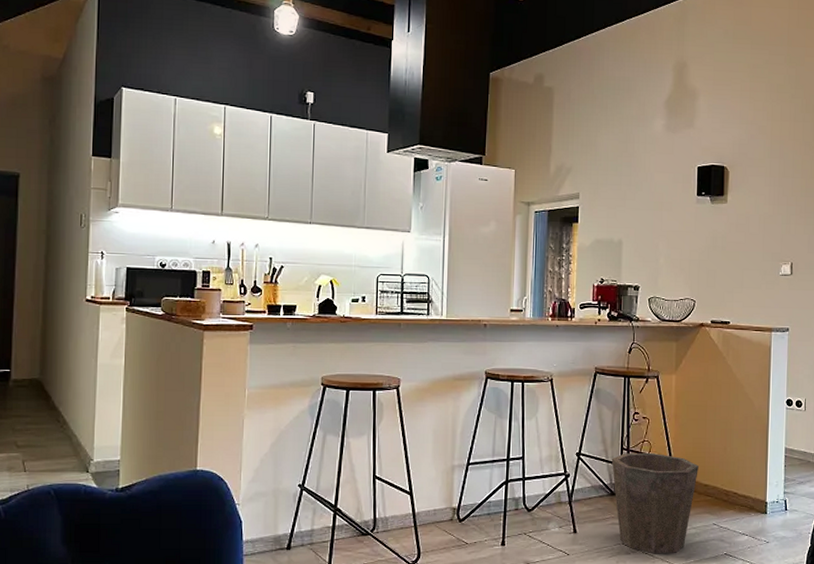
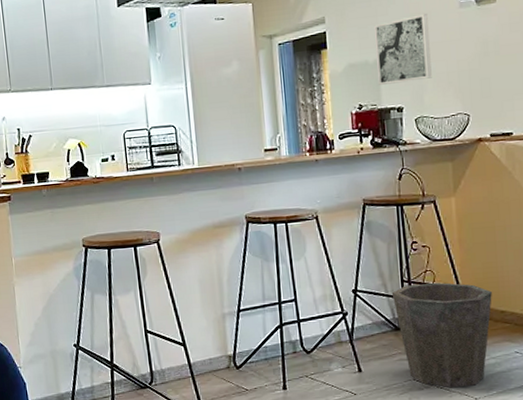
wall art: none [619,203,669,264] -> present [373,13,432,85]

